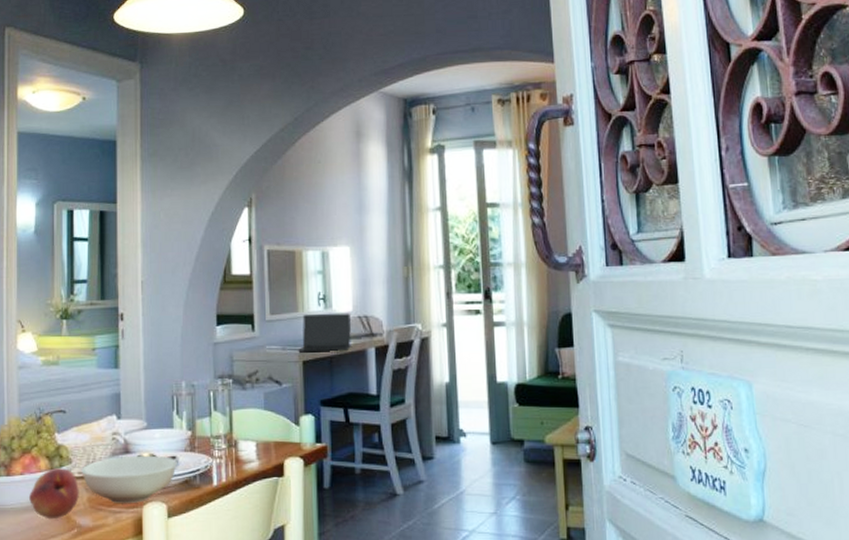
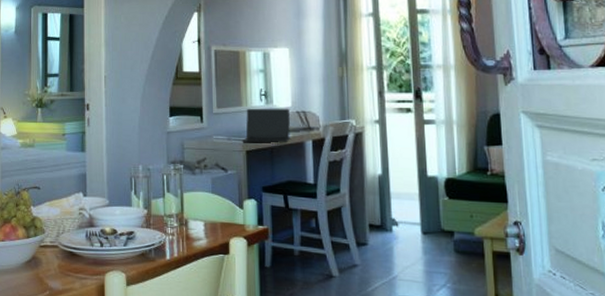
fruit: present [29,468,79,520] -> none [9,237,51,282]
bowl: present [81,455,178,503] -> none [53,229,136,271]

